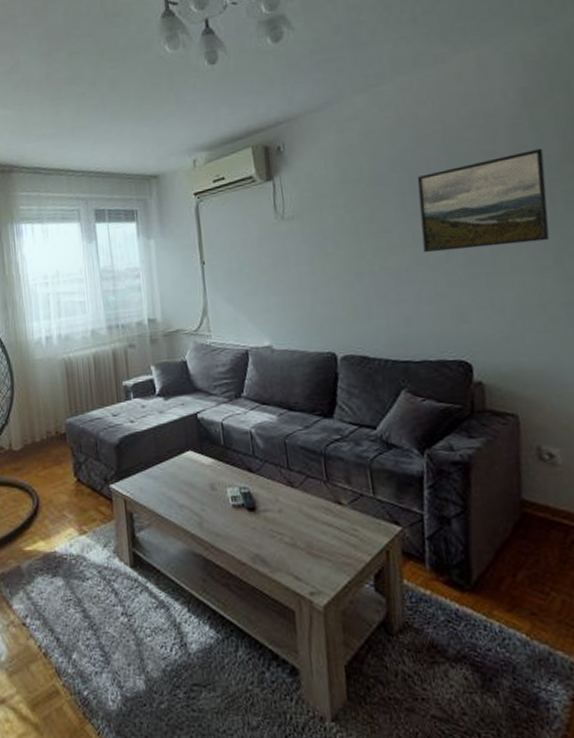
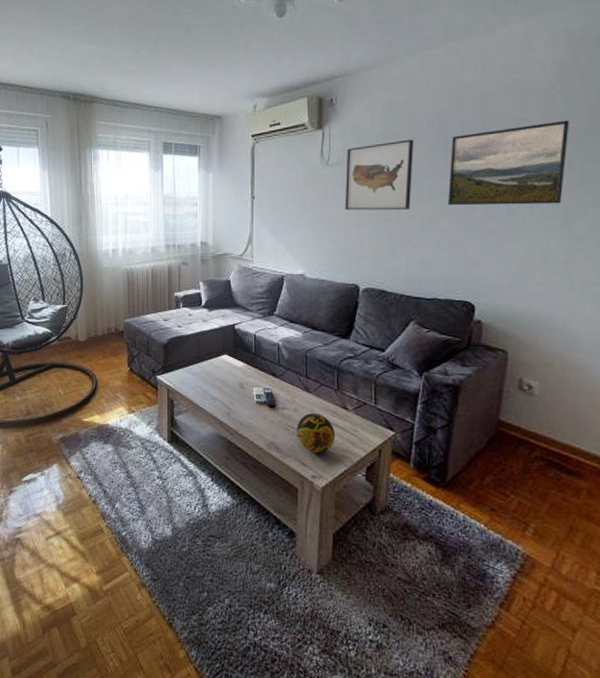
decorative orb: none [284,512,332,563] -> present [297,412,335,453]
wall art: none [302,183,382,269] -> present [345,139,415,211]

